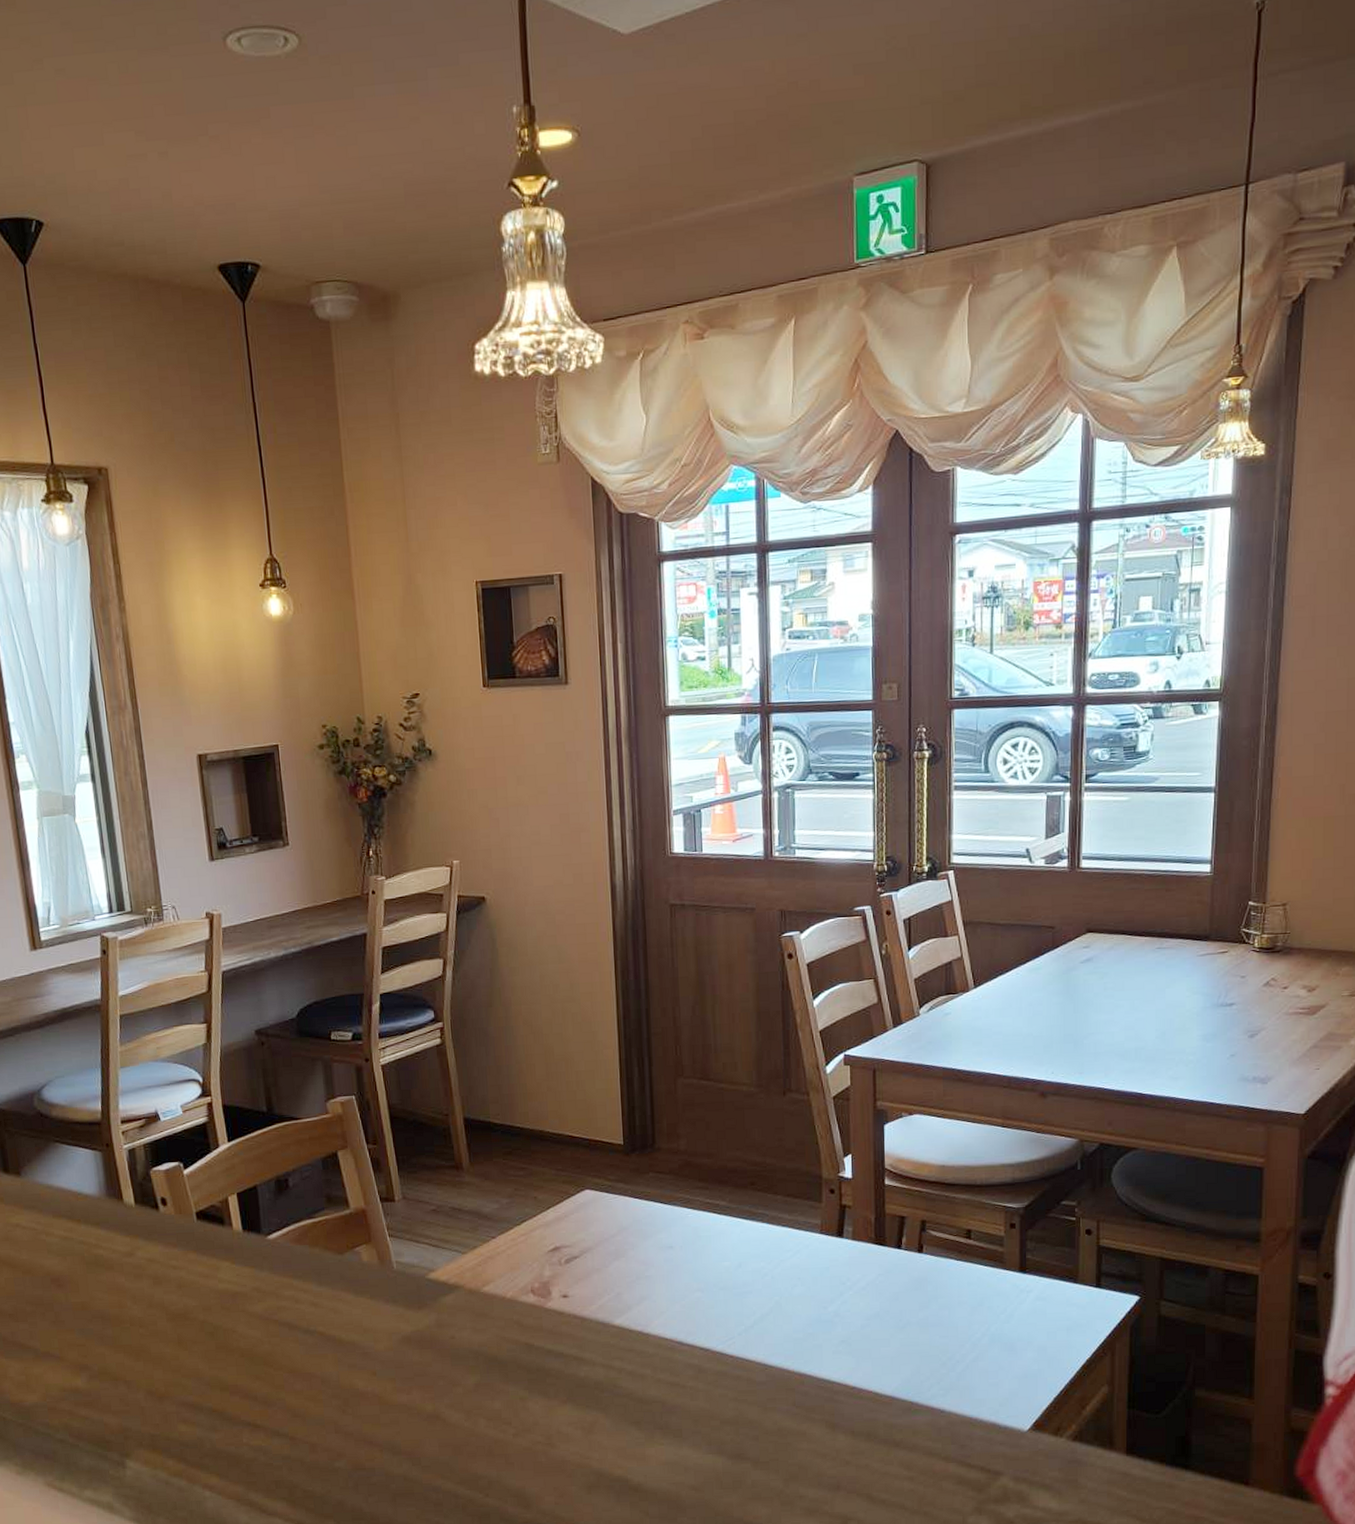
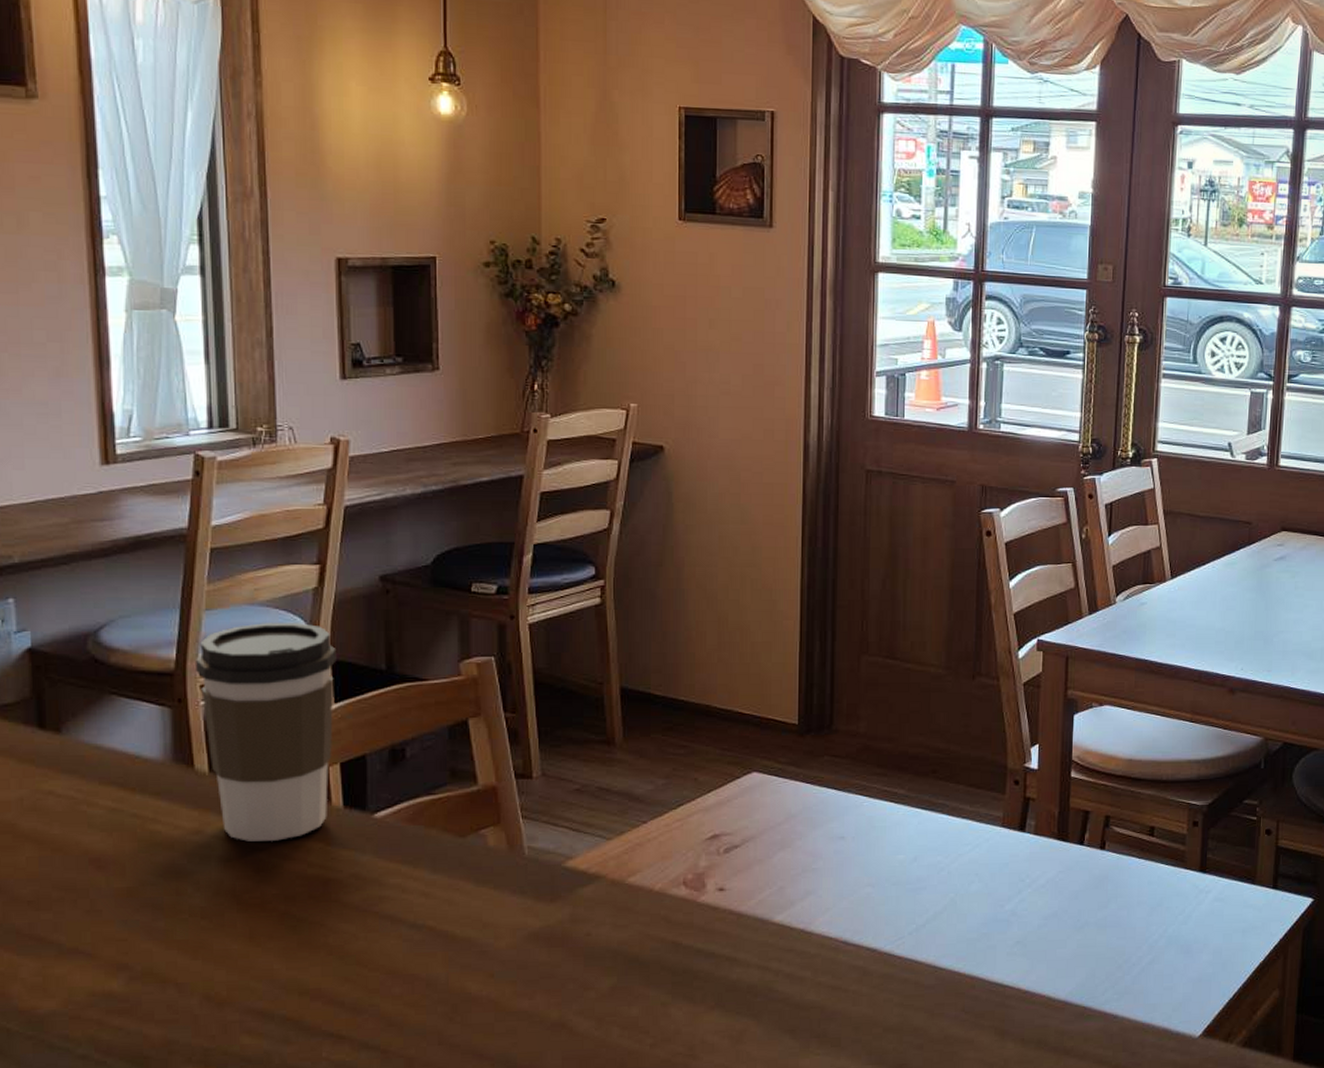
coffee cup: none [117,1074,230,1262] -> present [196,623,337,842]

